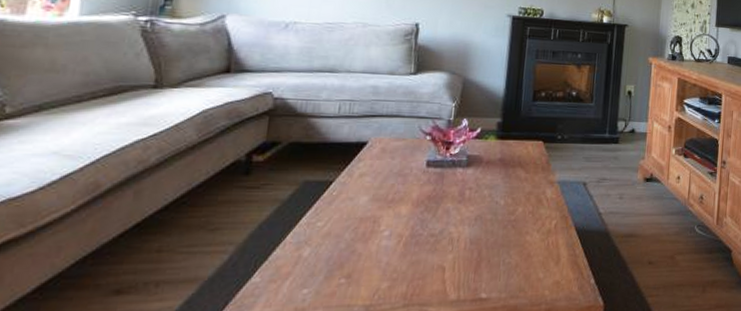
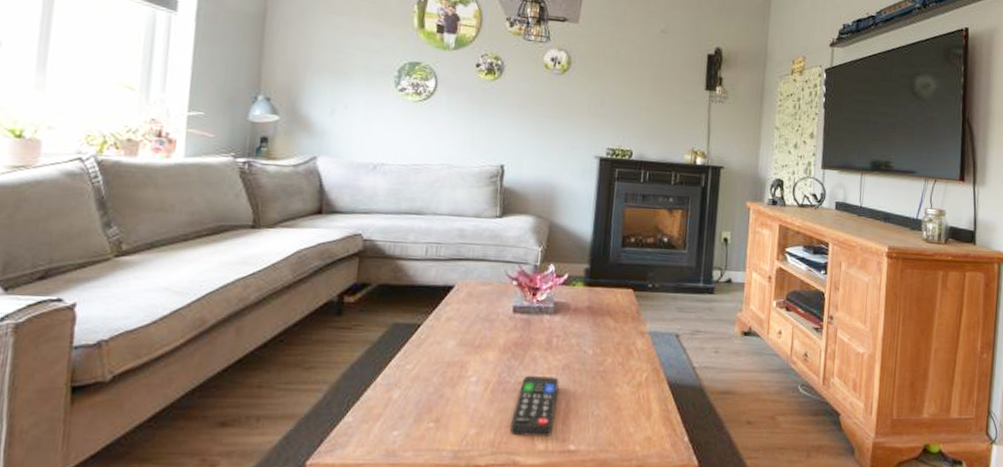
remote control: none [422,228,472,287] -> present [510,376,559,436]

